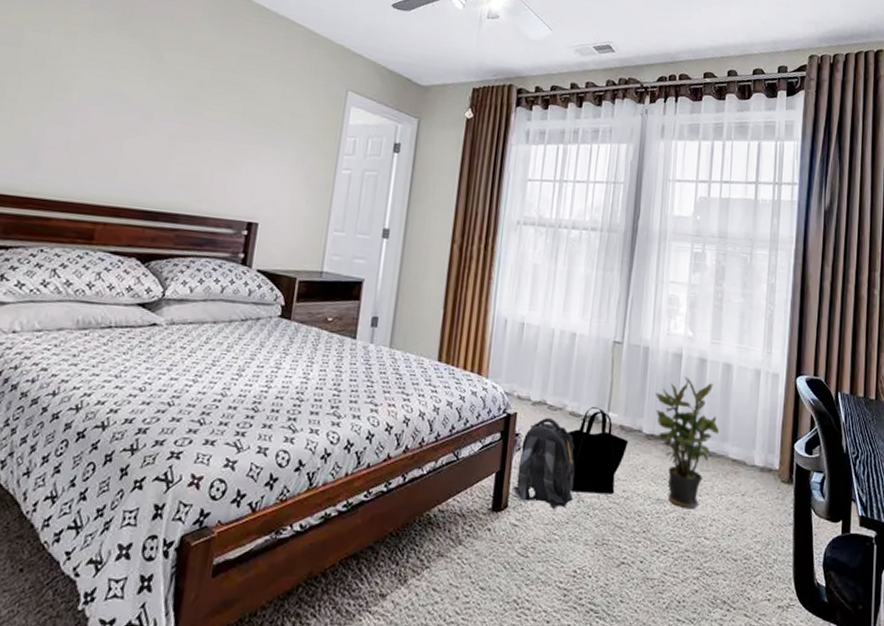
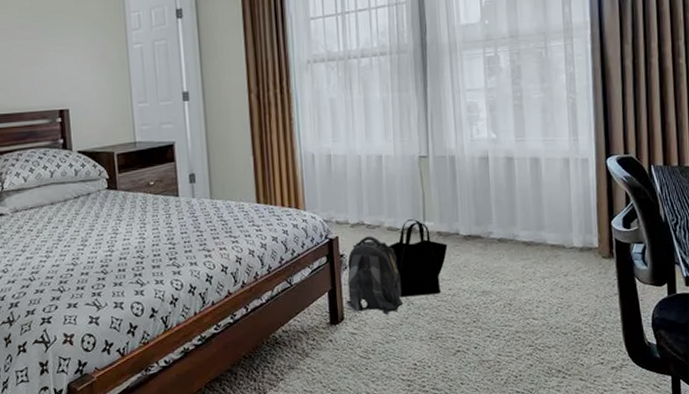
potted plant: present [655,377,719,510] -> none [466,177,534,296]

